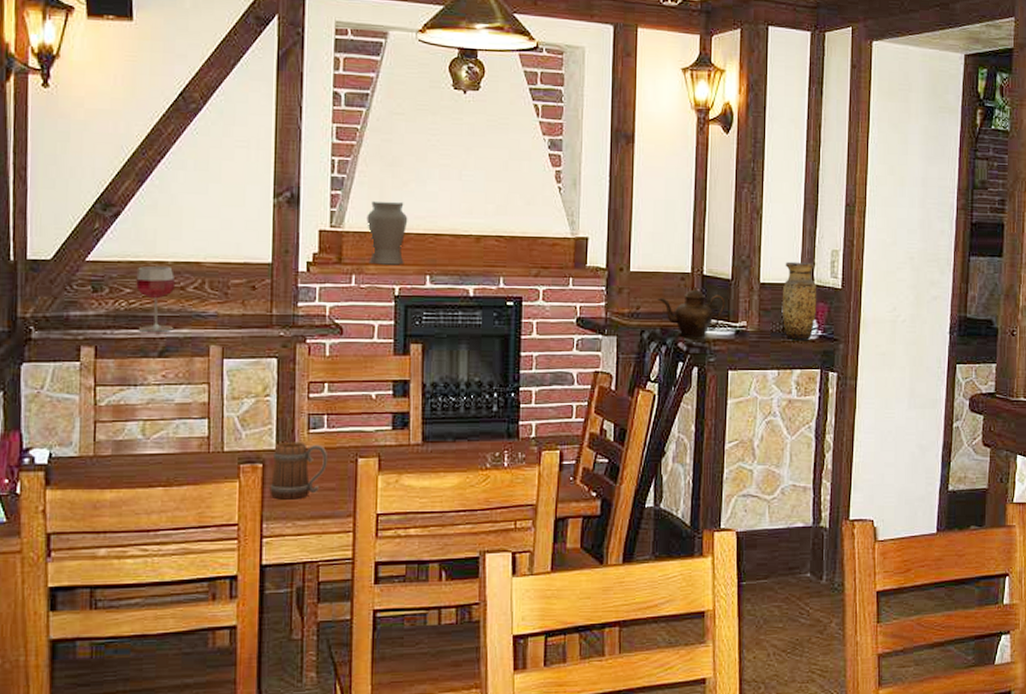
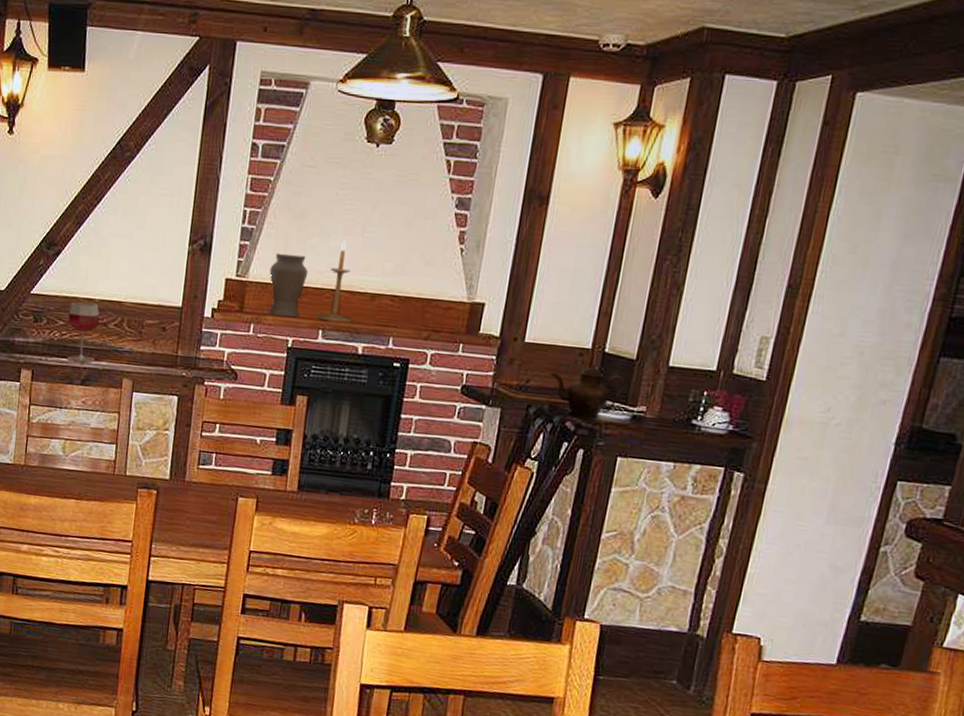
beer mug: present [269,441,329,500] -> none [160,473,213,527]
candlestick: none [422,186,460,267] -> present [316,241,353,324]
vase: present [782,261,817,340] -> none [689,345,738,434]

